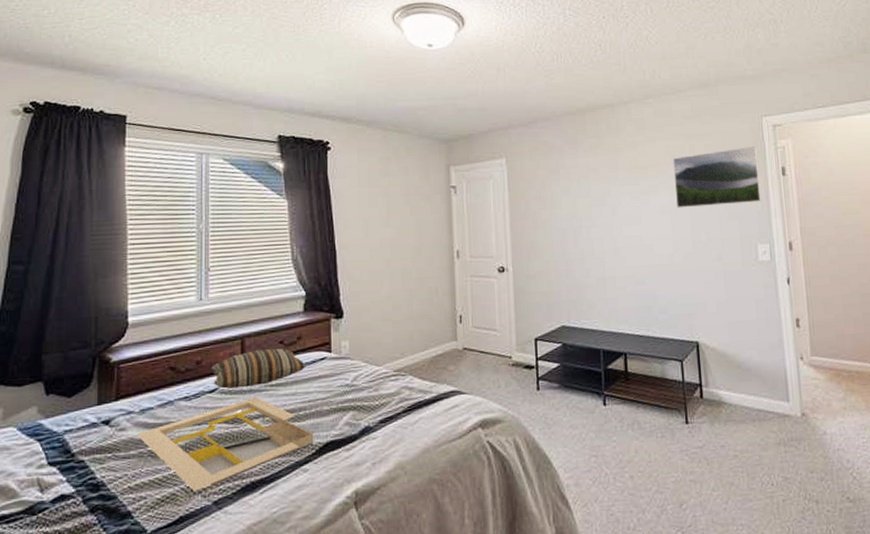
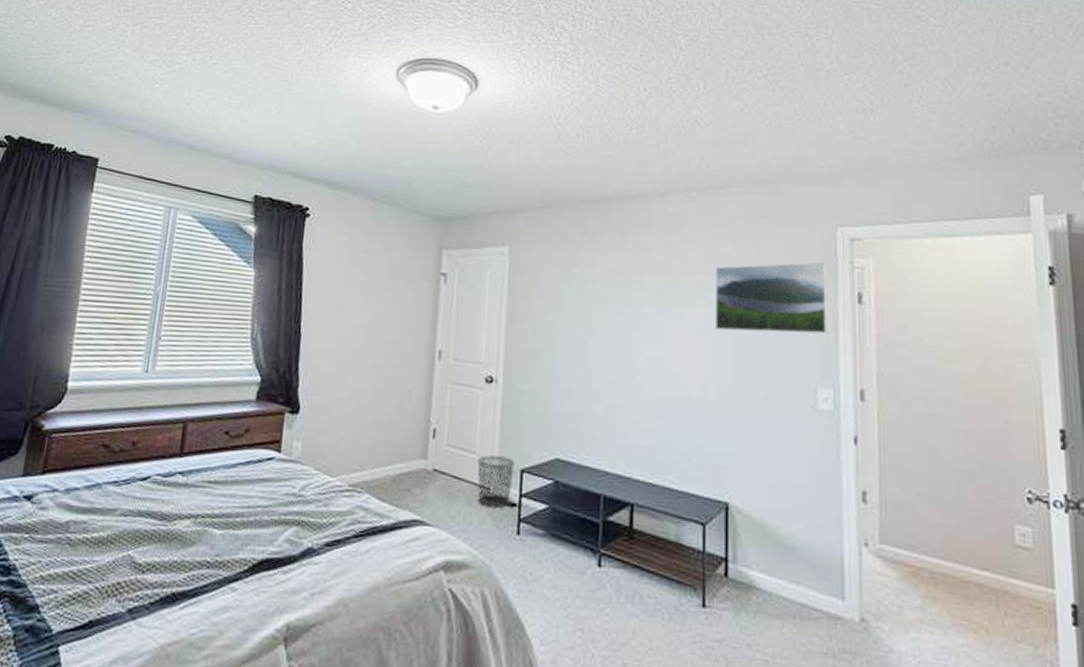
serving tray: present [136,396,314,492] -> none [57,492,249,594]
pillow: present [211,348,306,389] -> none [146,438,251,480]
waste bin: none [498,330,530,373] -> present [477,455,515,509]

